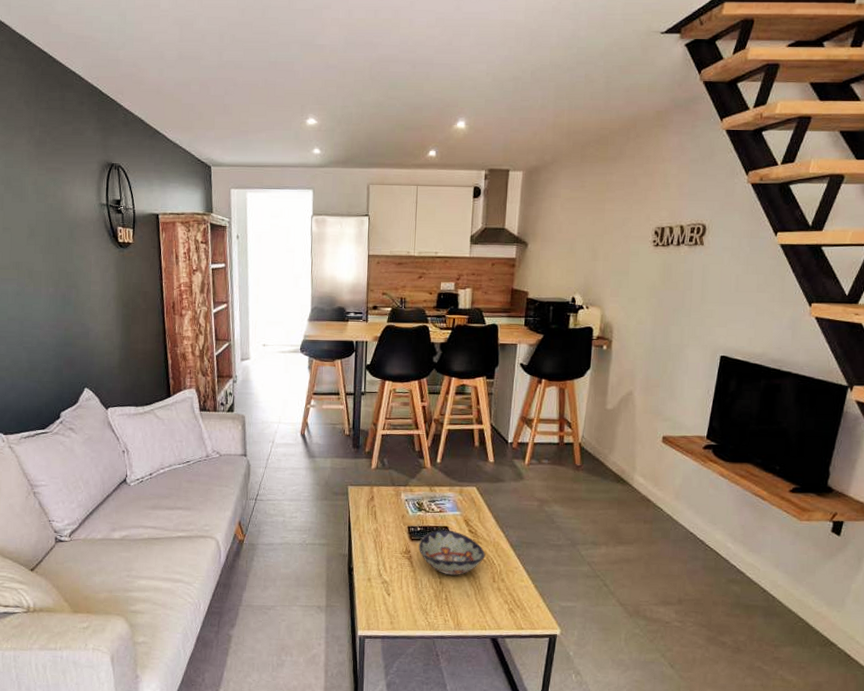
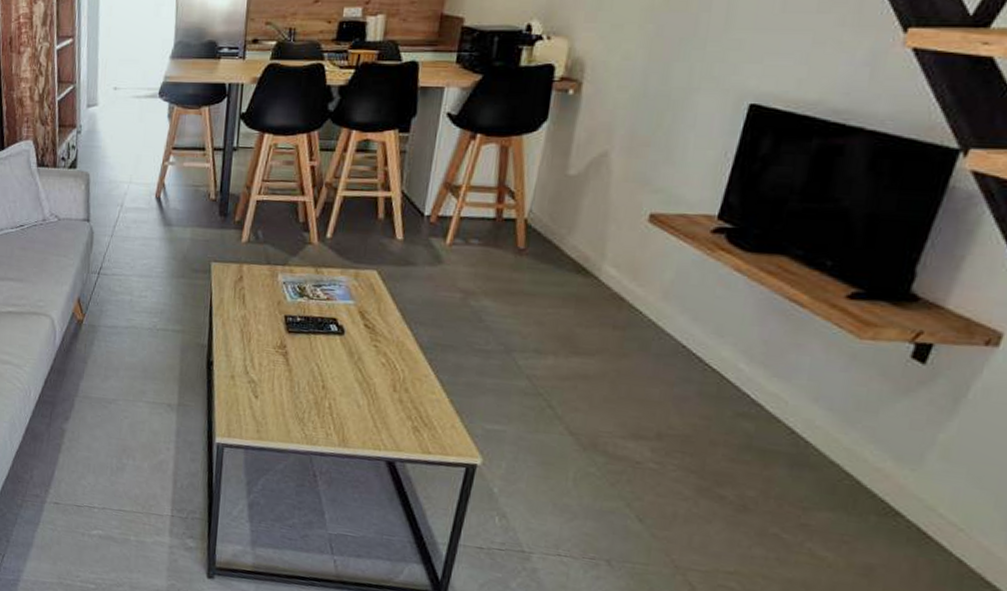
decorative bowl: present [418,529,486,576] -> none [296,322,385,380]

